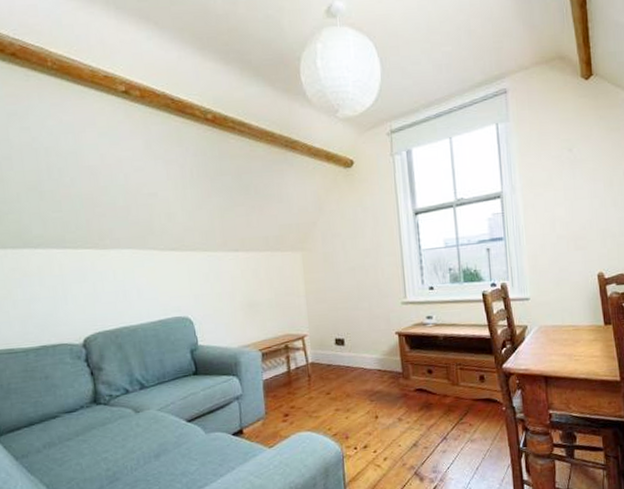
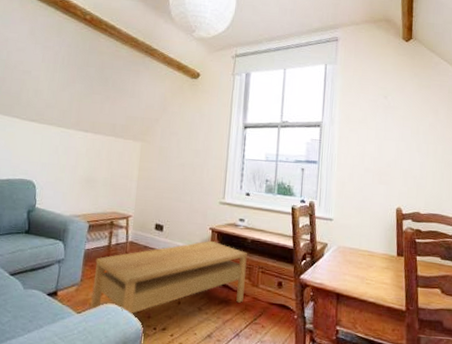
coffee table: none [277,345,445,442] -> present [90,240,247,316]

